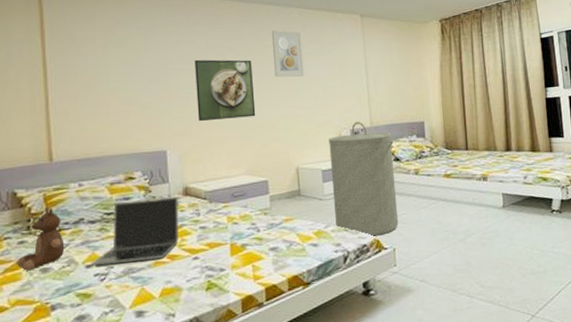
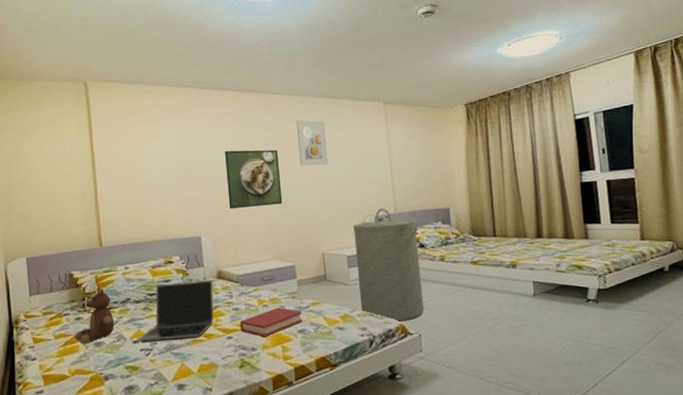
hardback book: none [208,224,274,257] -> present [240,307,302,338]

